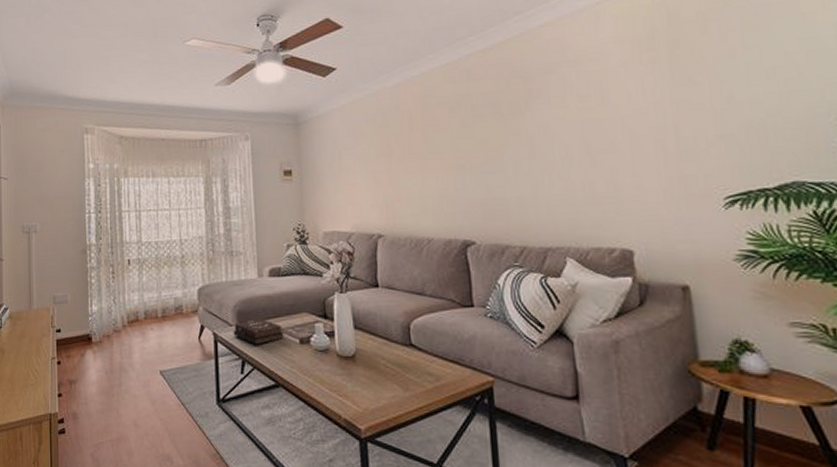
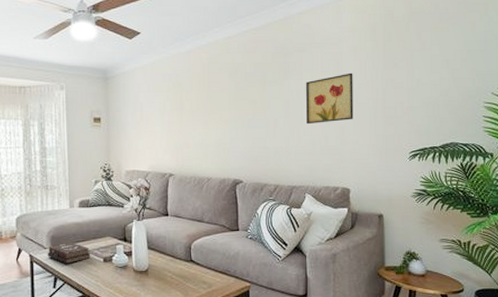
wall art: none [557,95,631,166] -> present [306,72,354,125]

